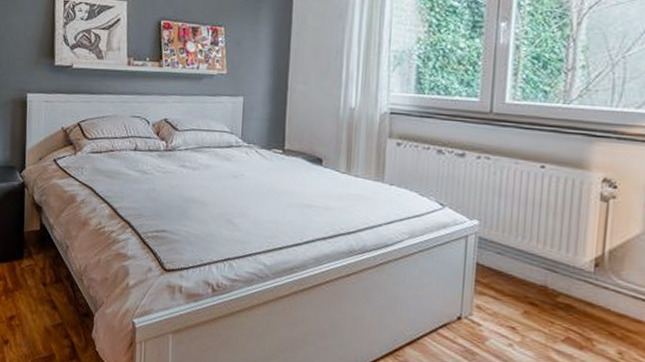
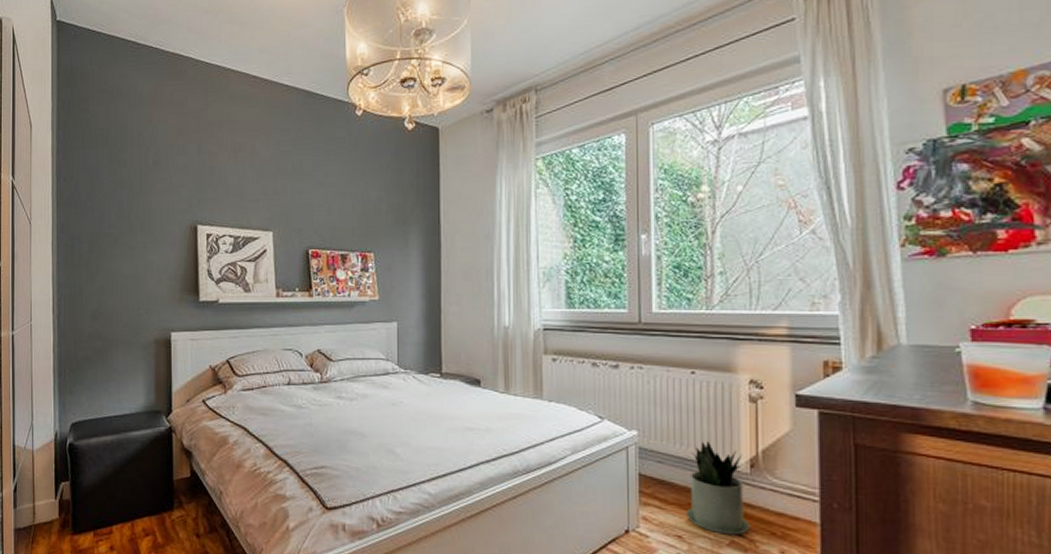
planter: none [522,236,589,332] -> present [686,441,751,535]

